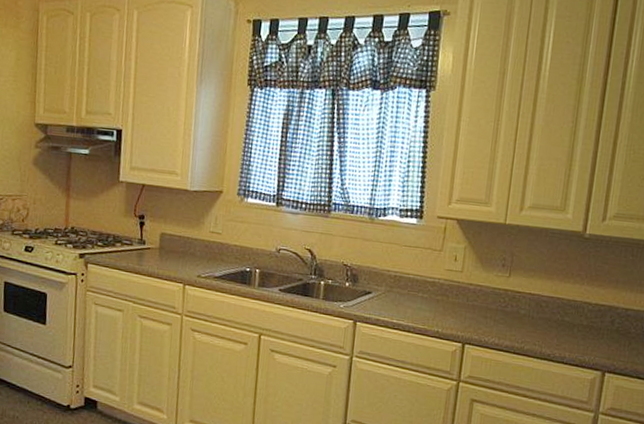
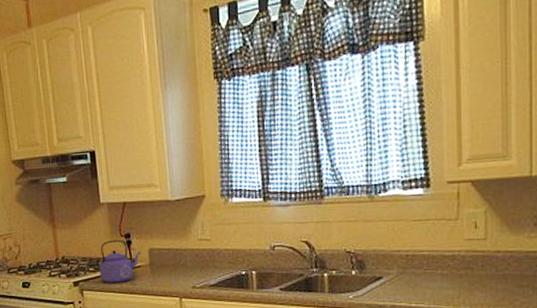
kettle: none [107,218,153,262] -> present [98,239,141,284]

